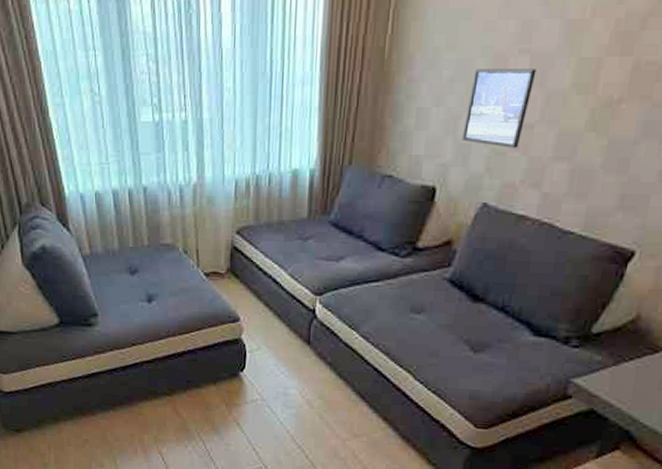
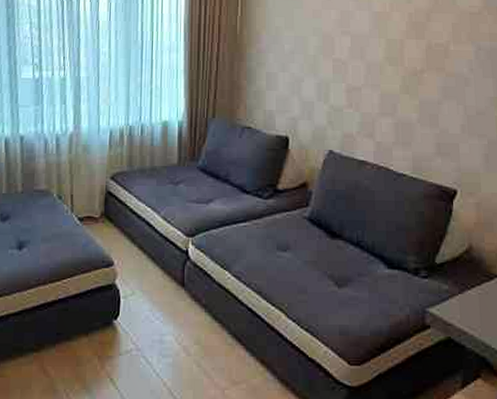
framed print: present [462,69,537,148] -> none [306,44,357,106]

